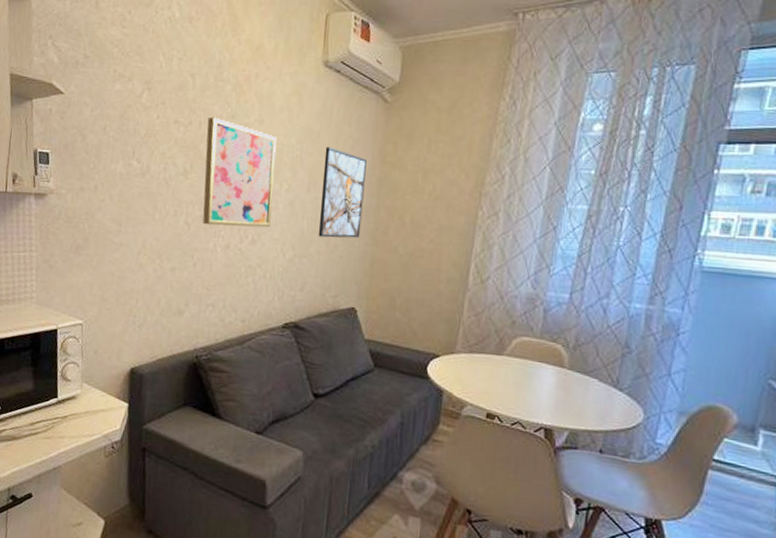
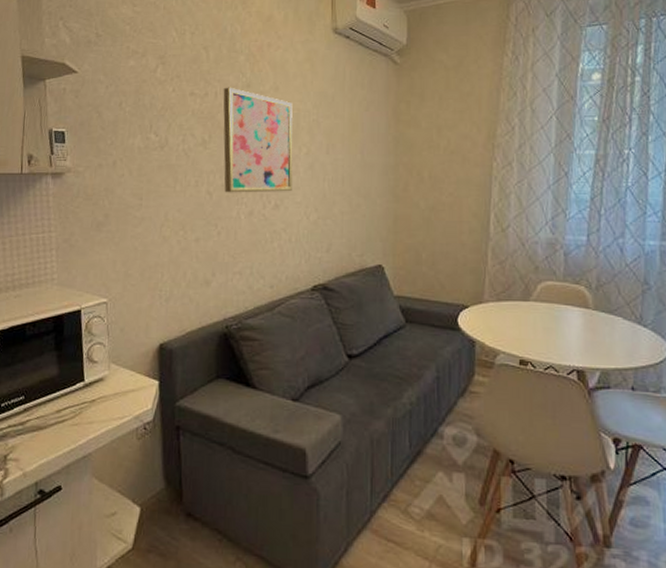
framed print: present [318,147,367,239] -> none [340,109,382,198]

